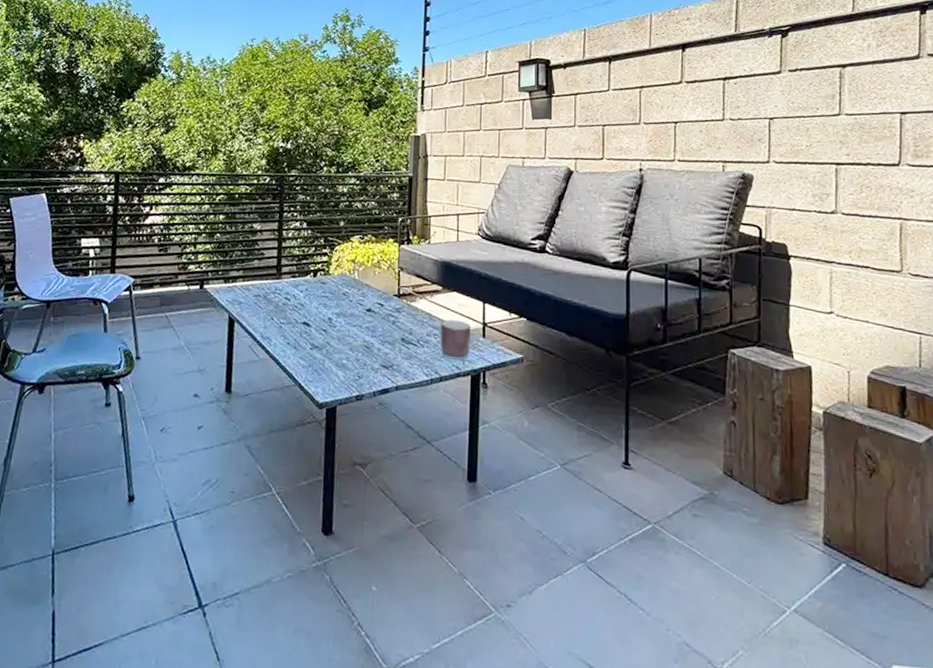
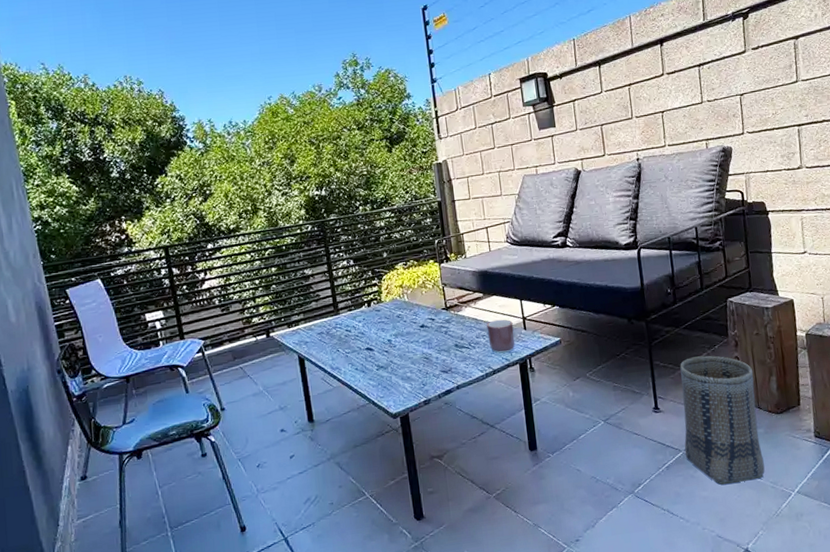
basket: none [655,410,754,581] -> present [680,355,765,485]

